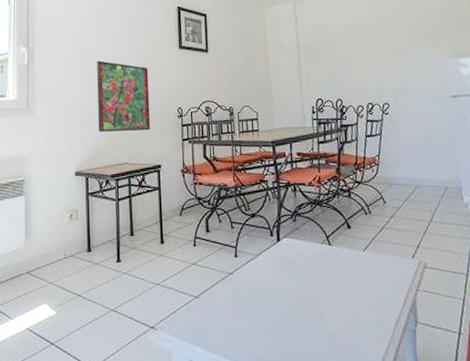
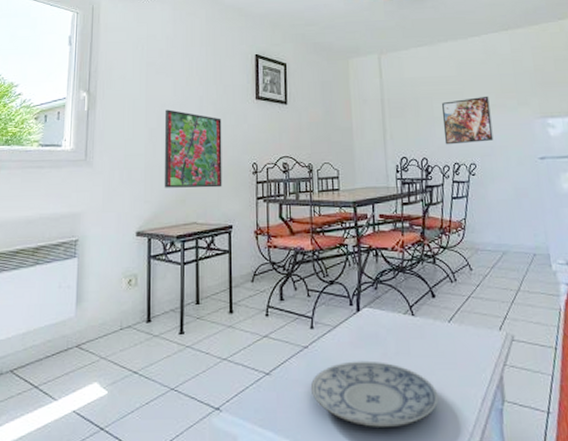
plate: none [235,286,355,345] -> present [310,360,439,427]
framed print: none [356,38,406,86] -> present [442,95,494,145]

